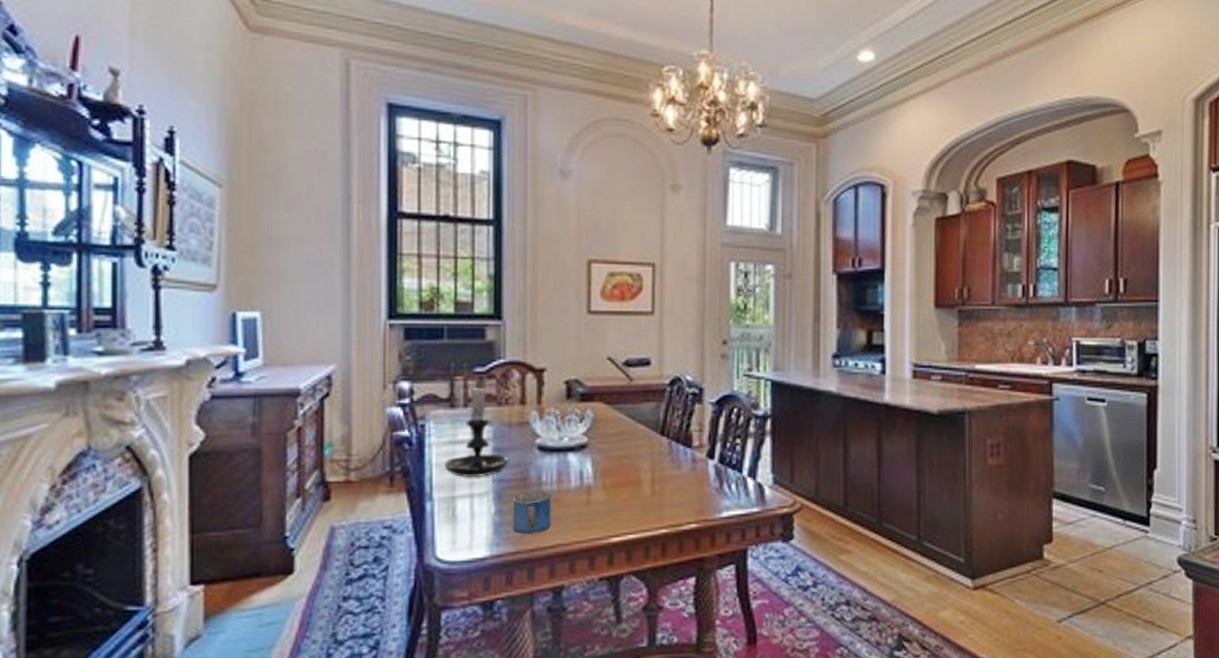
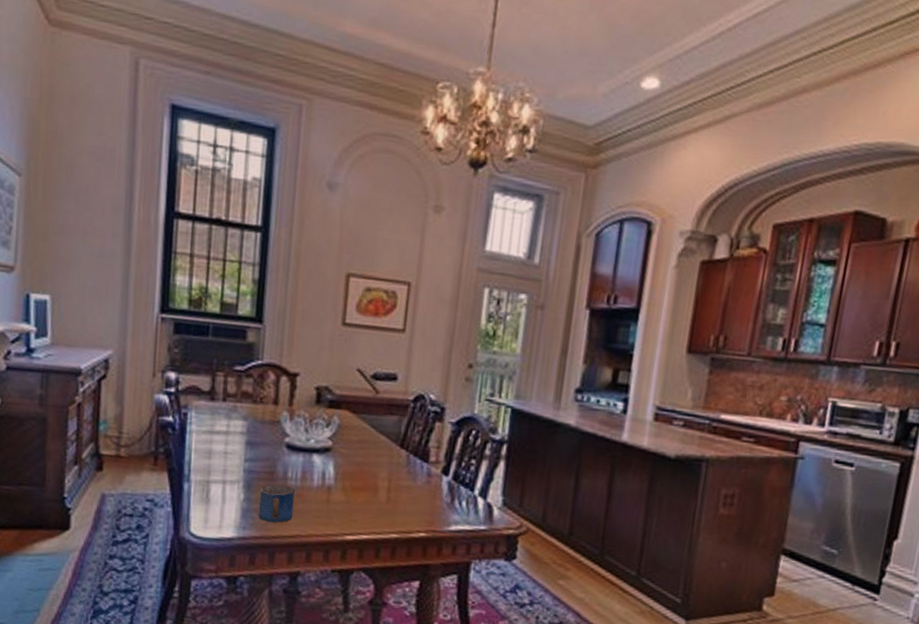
candle holder: present [445,382,510,477] -> none [202,379,260,466]

